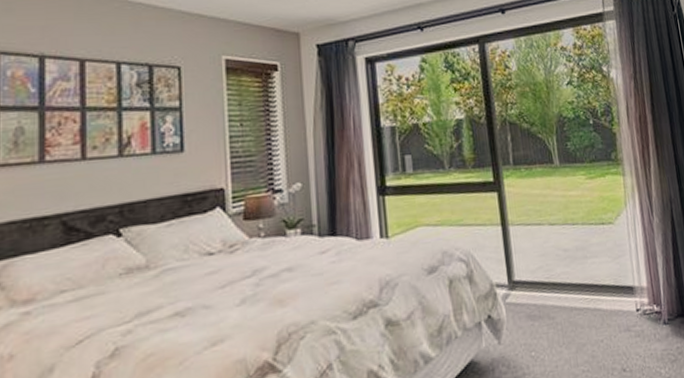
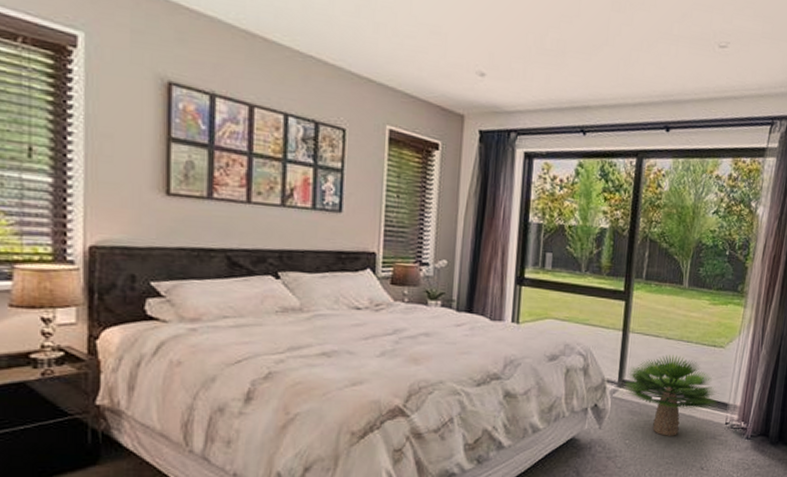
potted plant: none [516,241,620,339] -> present [625,355,716,436]

